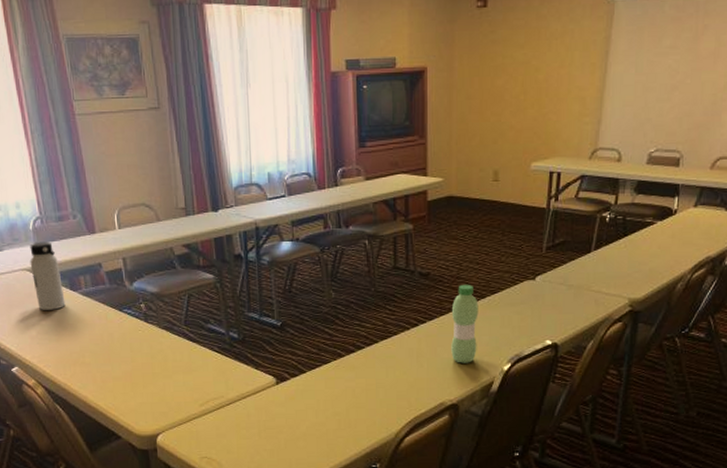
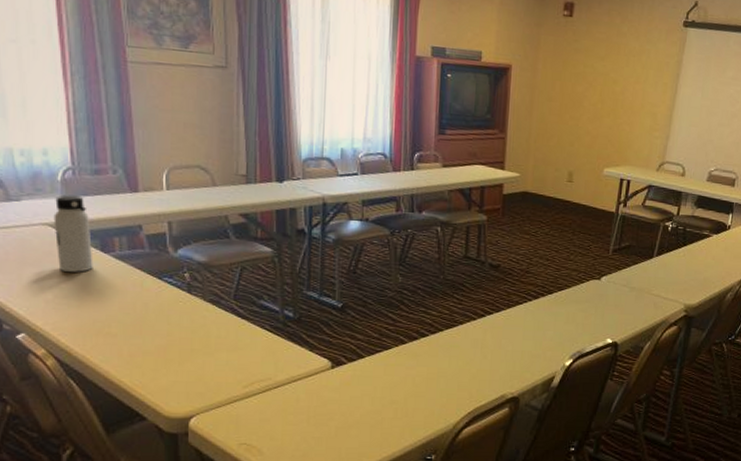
water bottle: present [451,284,479,363] -> none [515,278,546,357]

